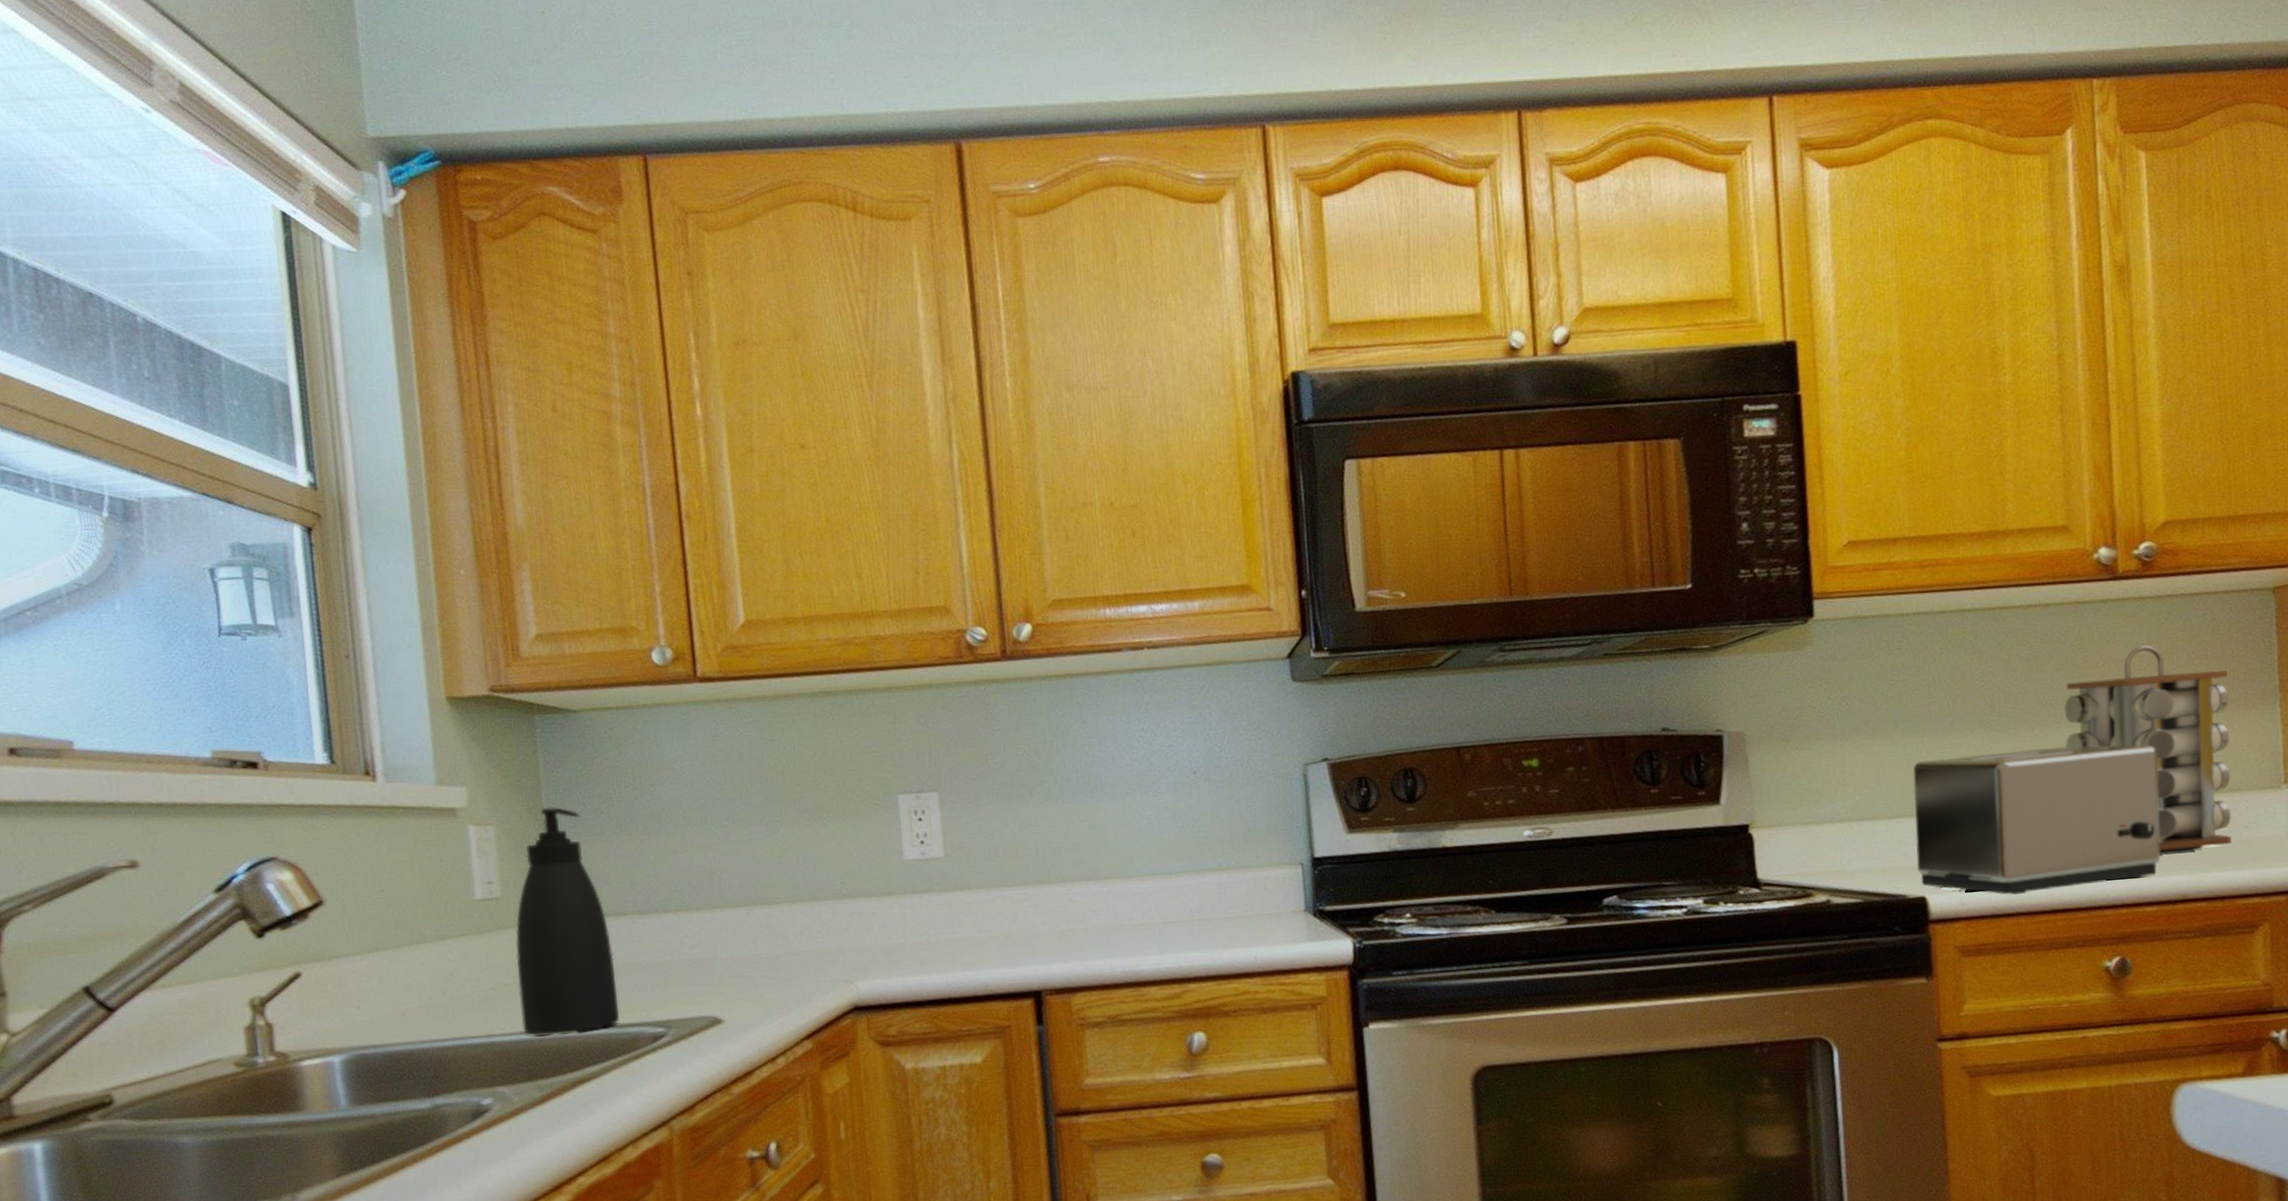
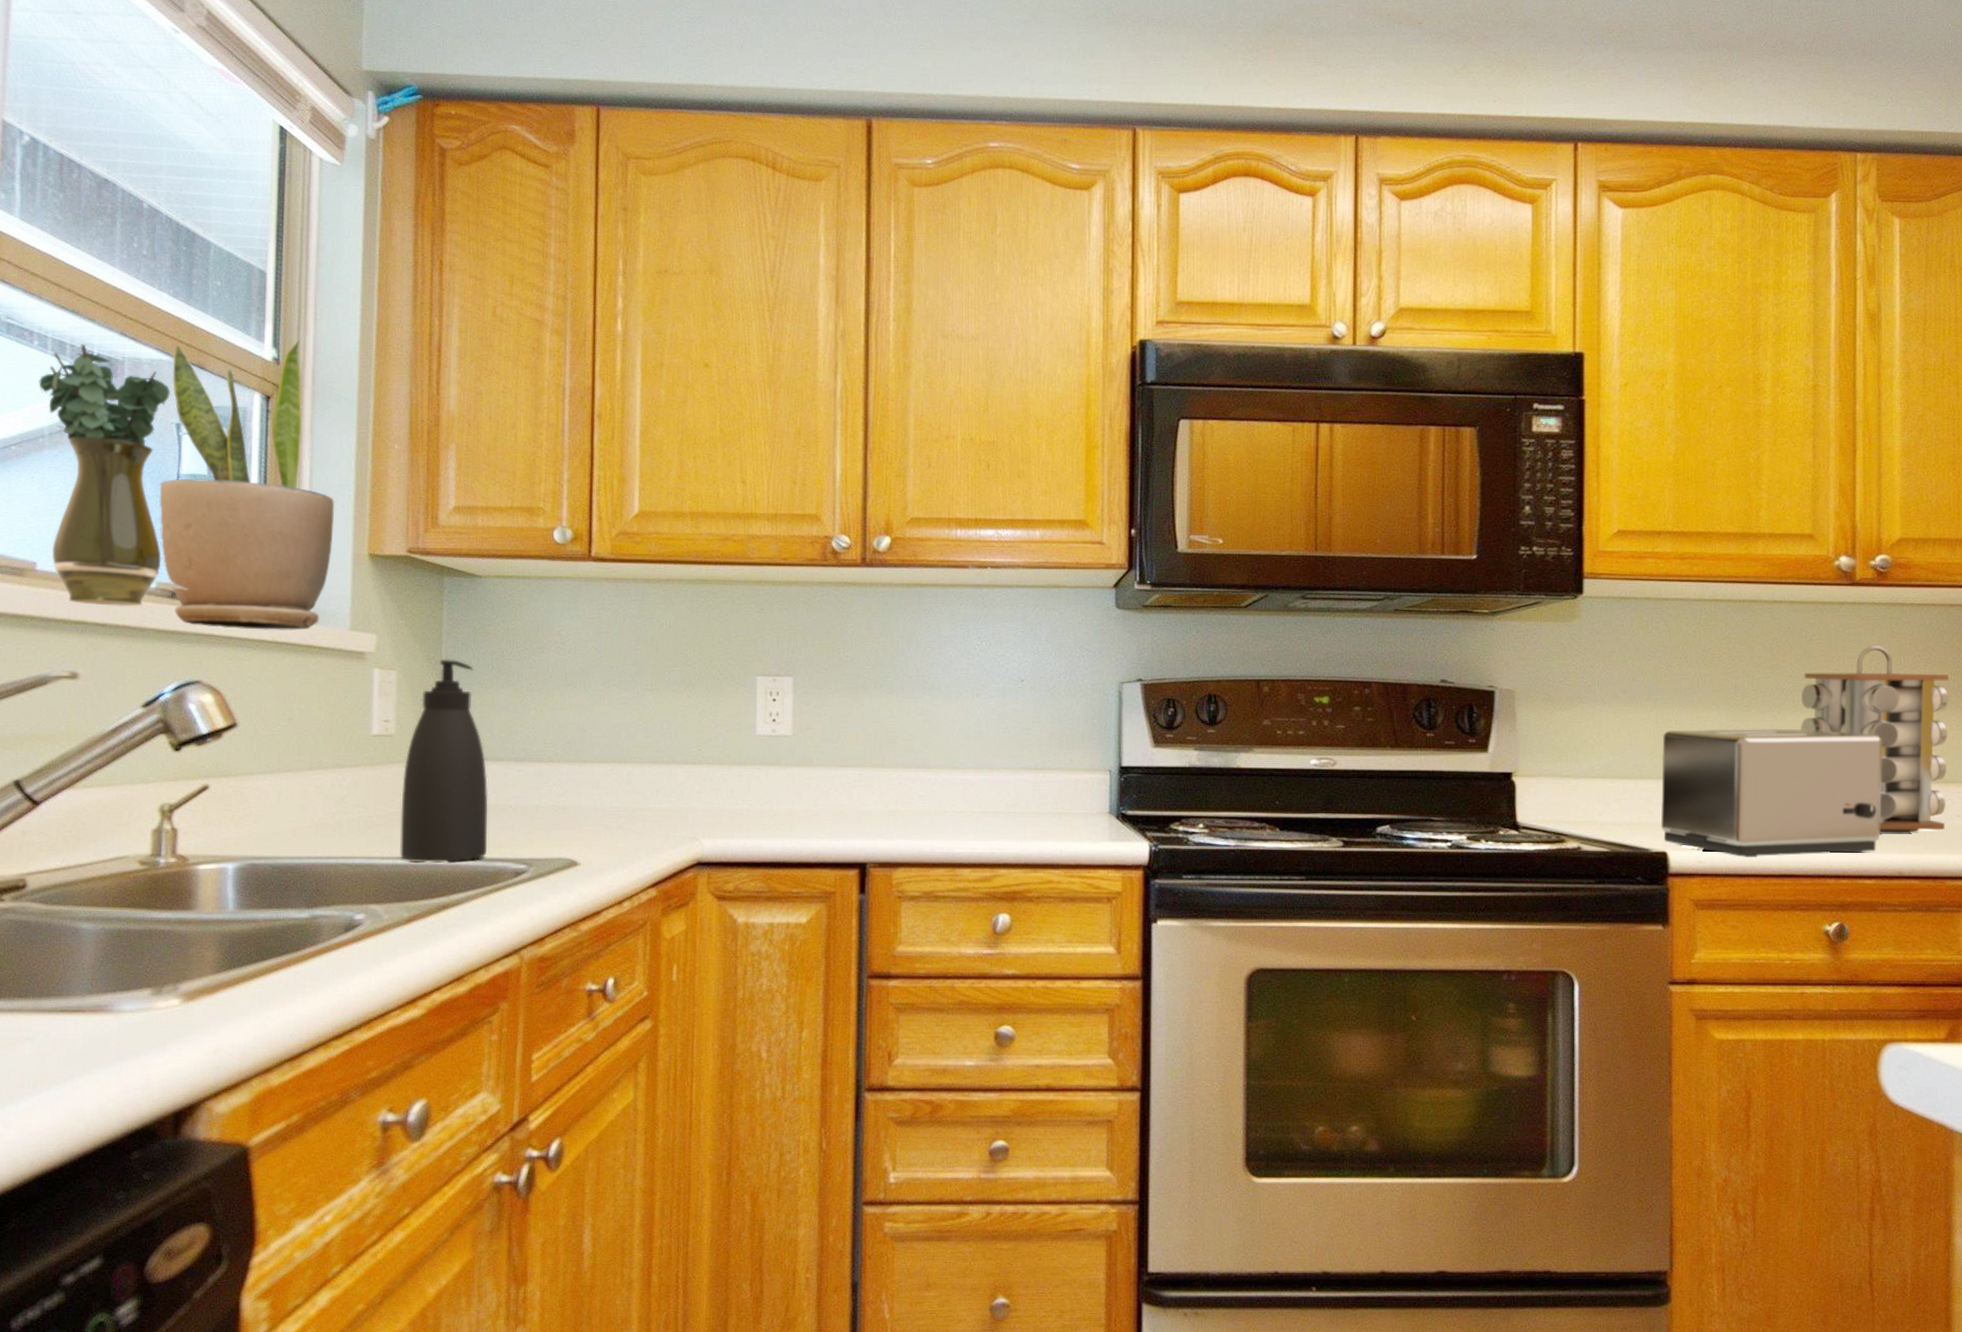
vase: none [46,487,214,784] -> present [39,344,170,607]
potted plant: none [194,460,404,796] -> present [159,340,335,630]

